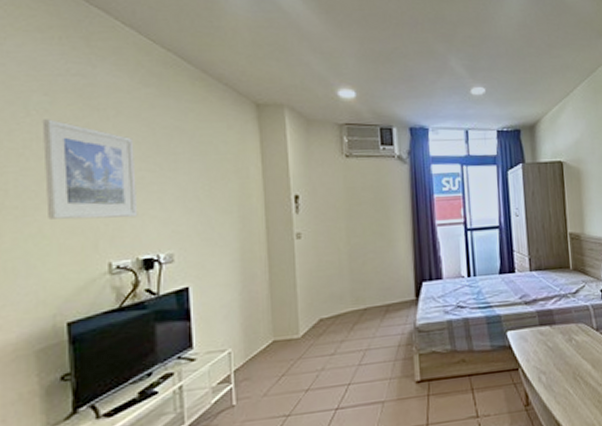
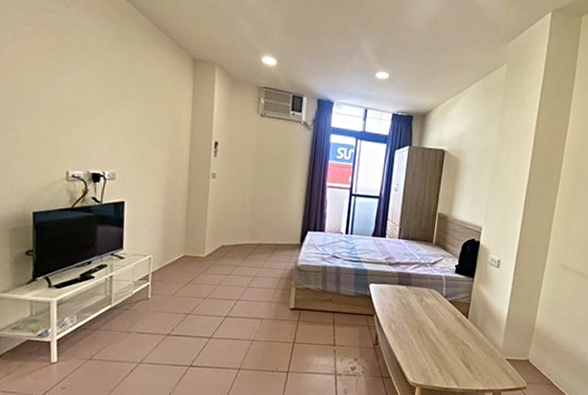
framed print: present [42,119,138,220] -> none [24,46,94,139]

